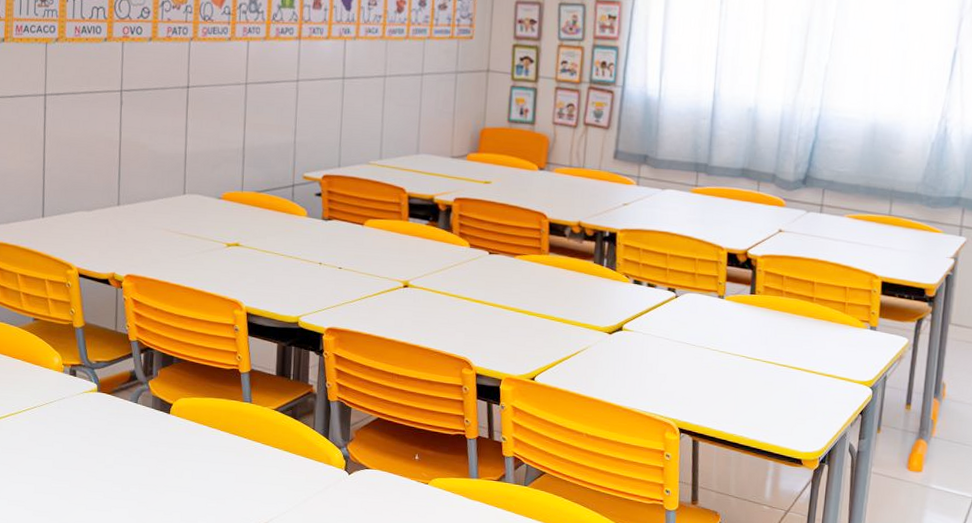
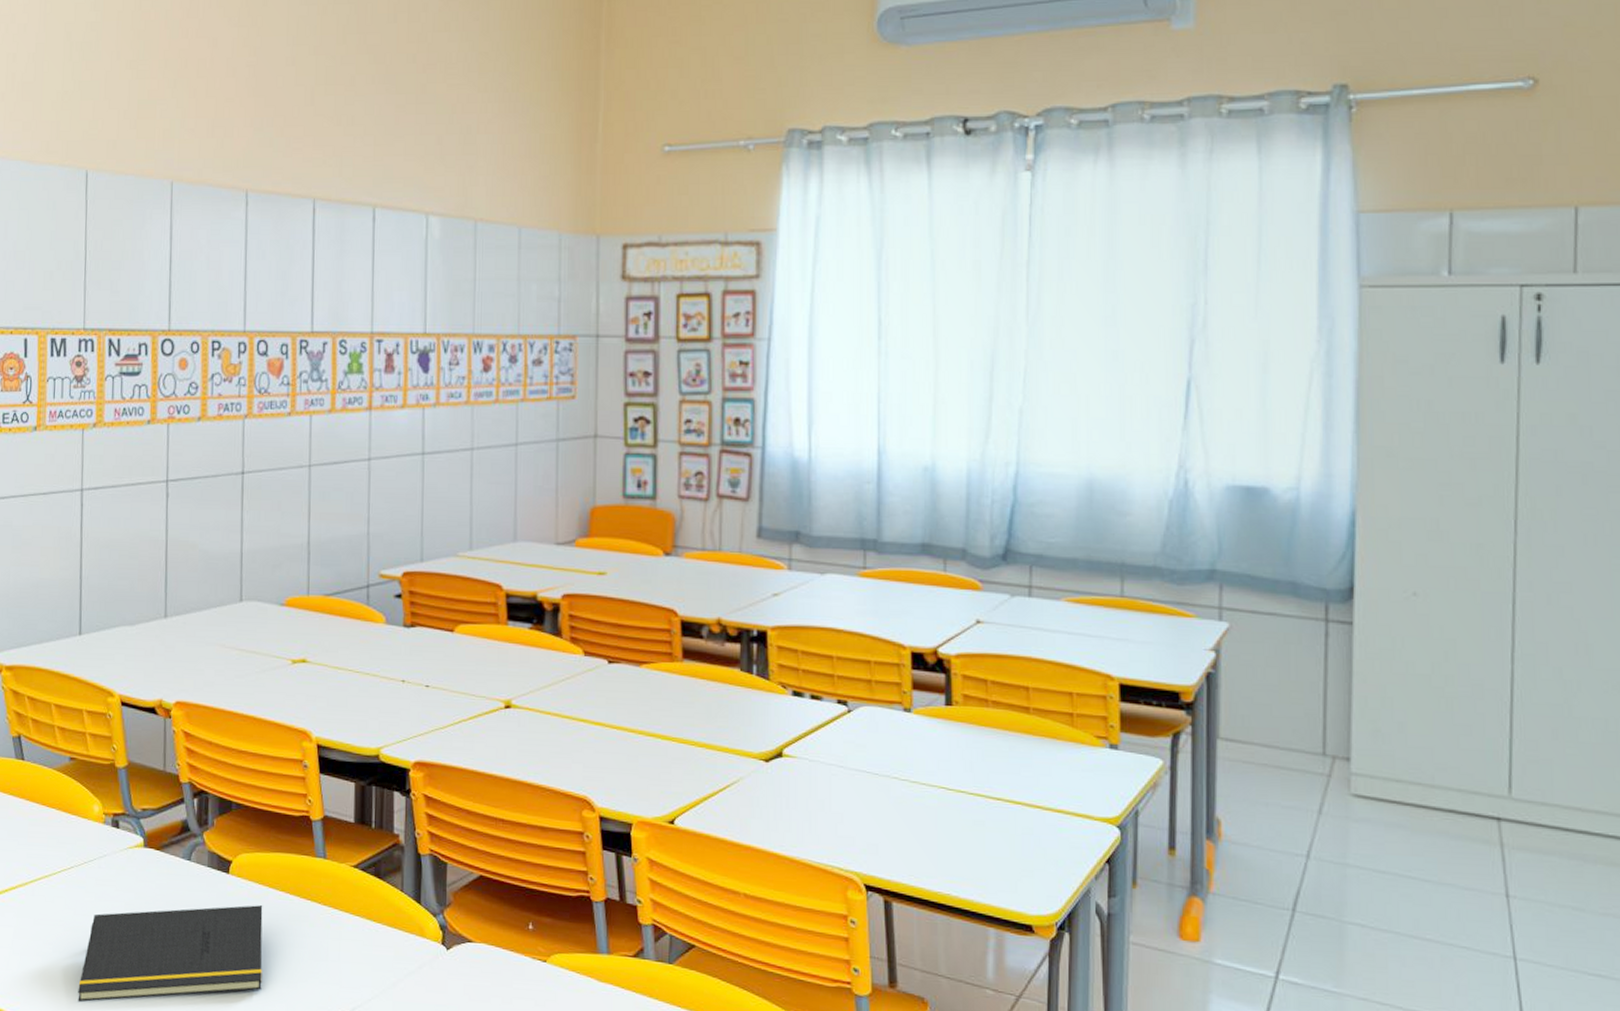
notepad: none [39,439,198,514] -> present [78,905,263,1003]

